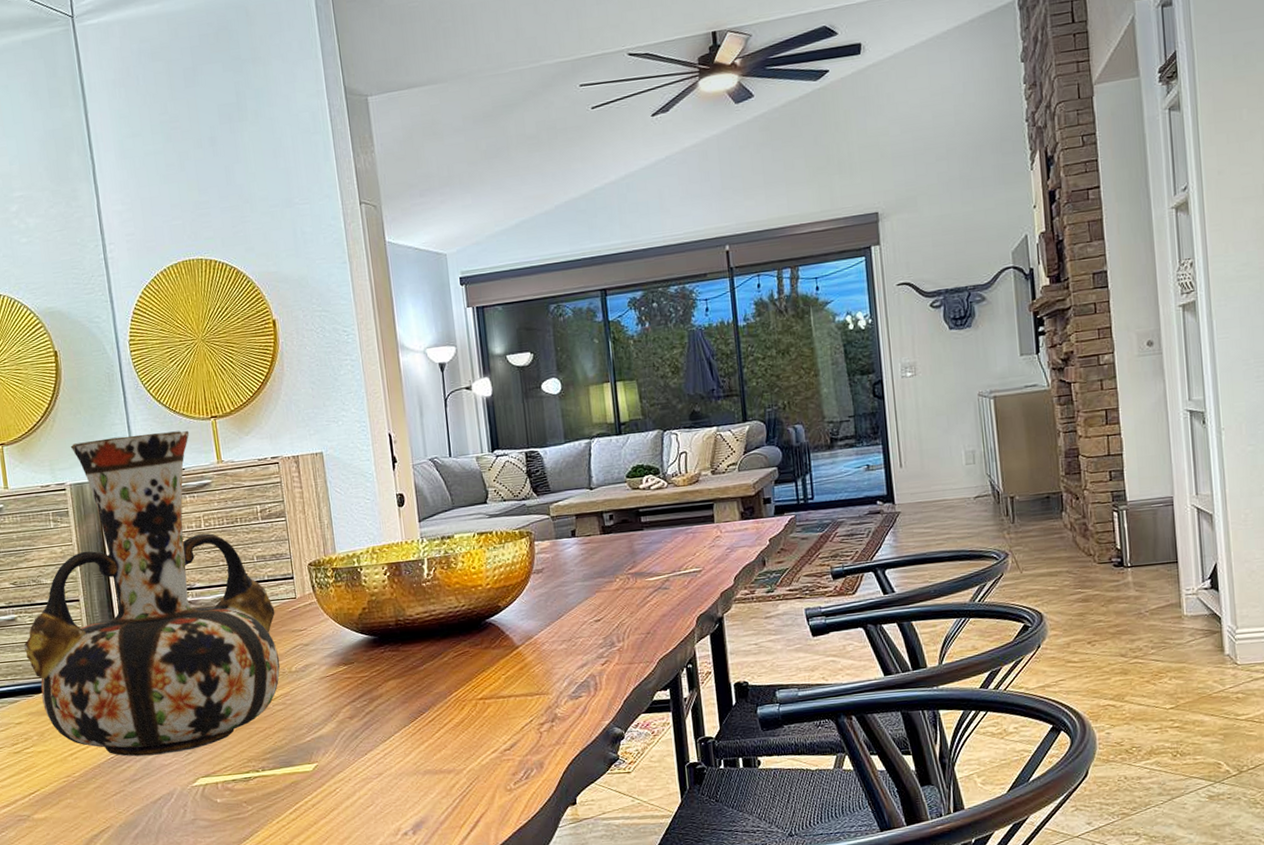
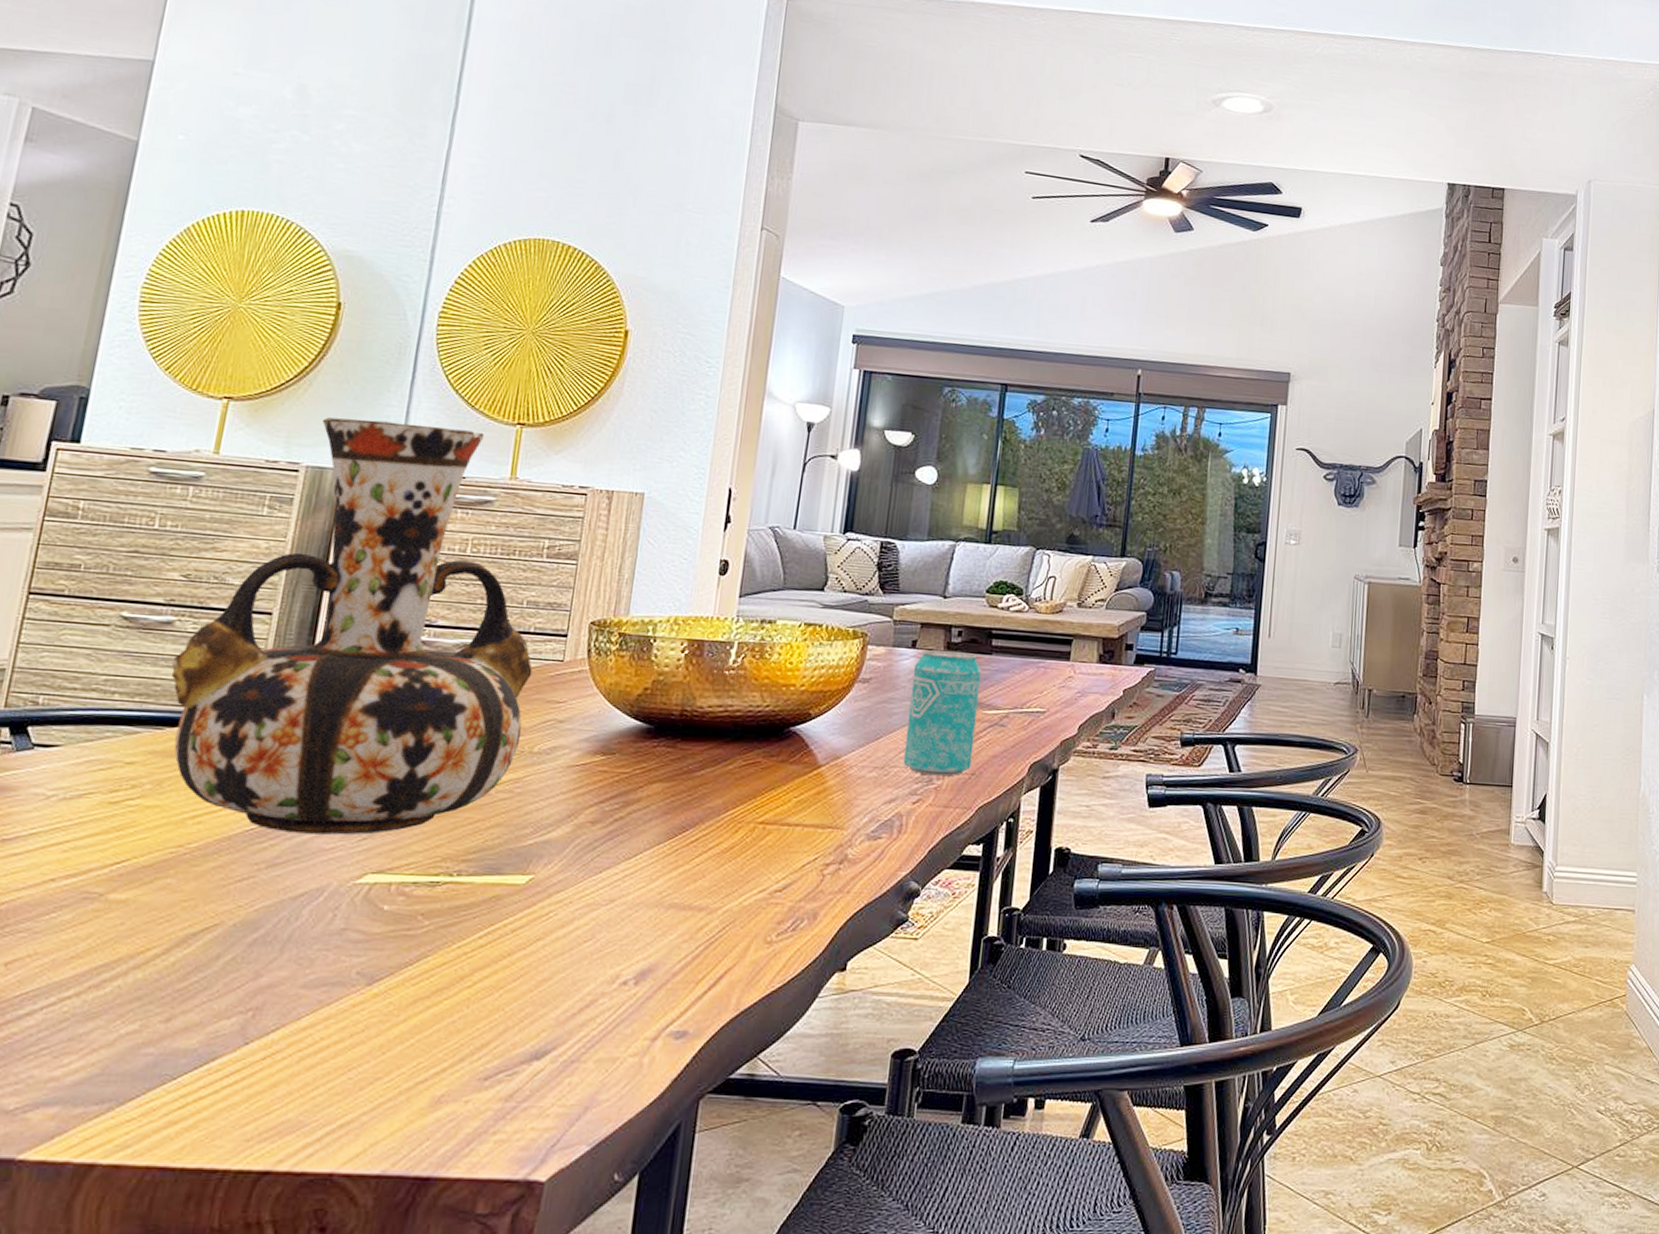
beverage can: none [577,532,645,640] -> present [903,649,981,776]

